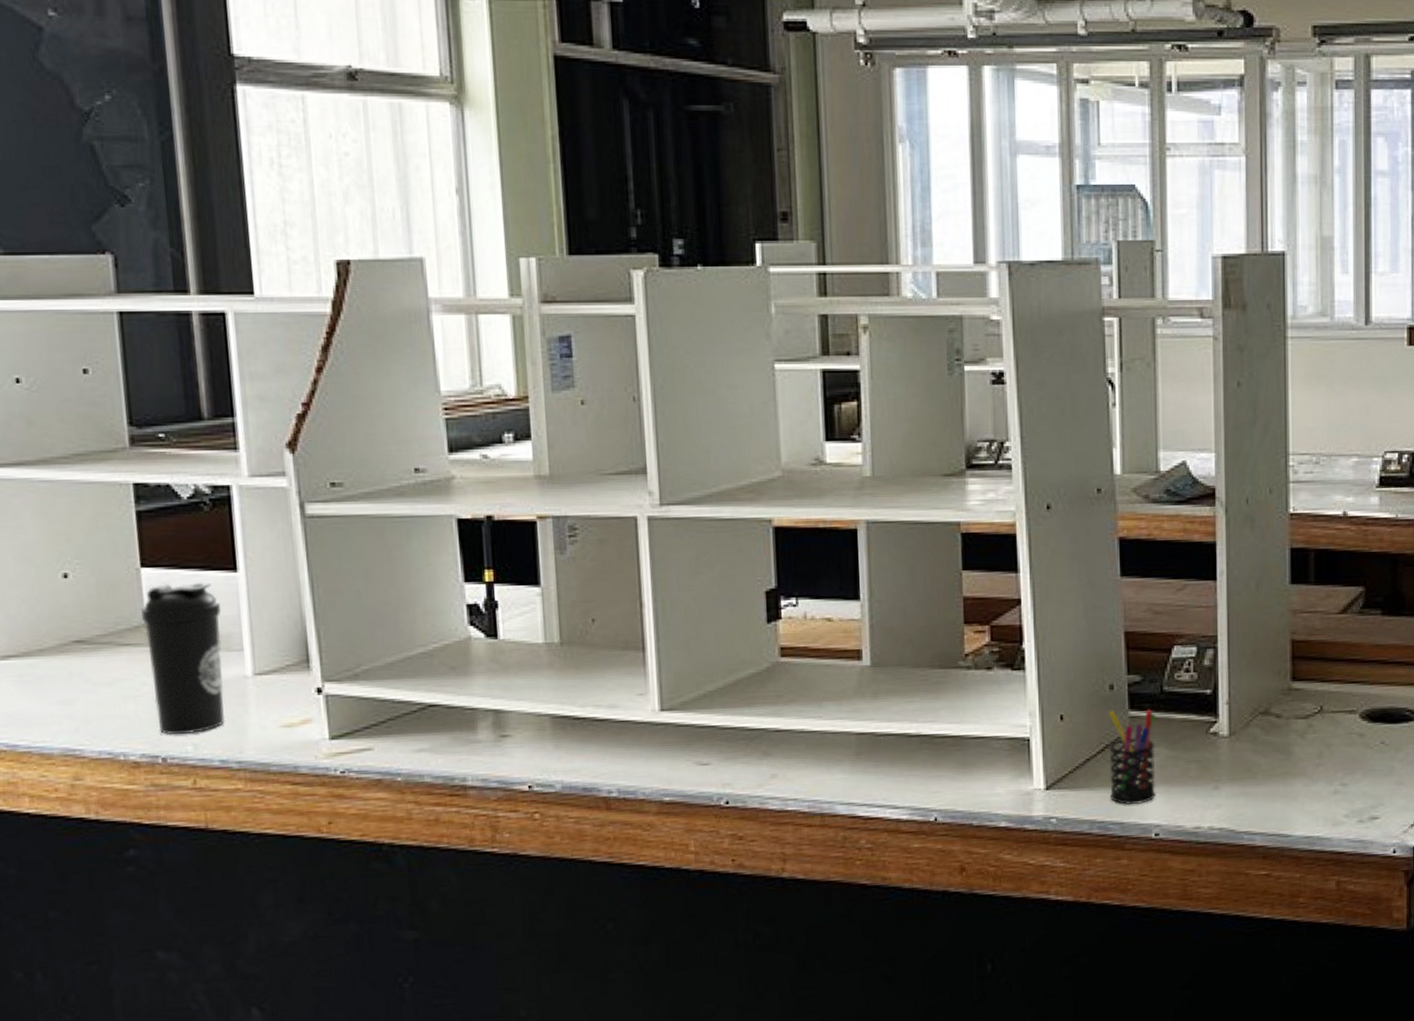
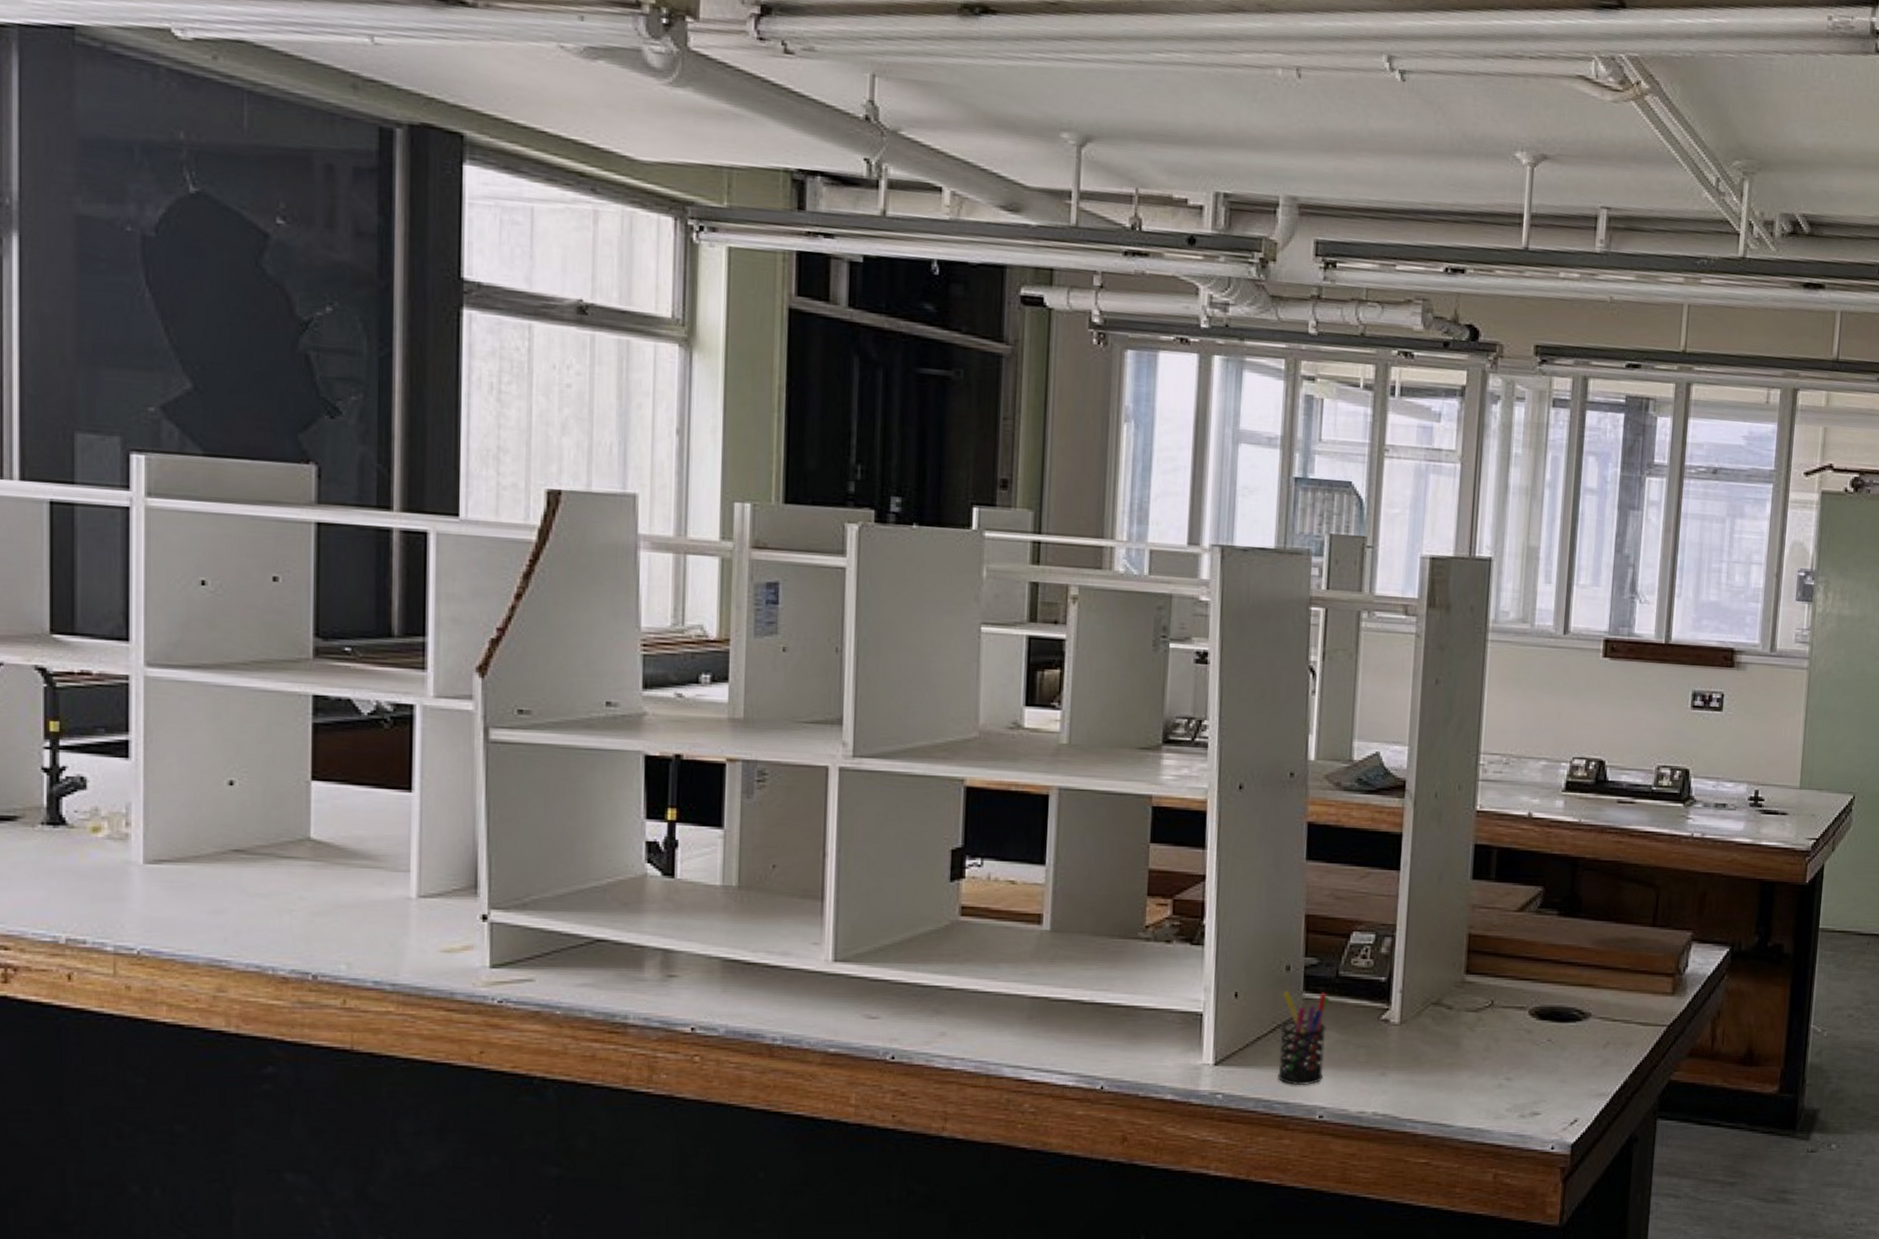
water bottle: present [141,582,226,735] -> none [307,798,390,953]

